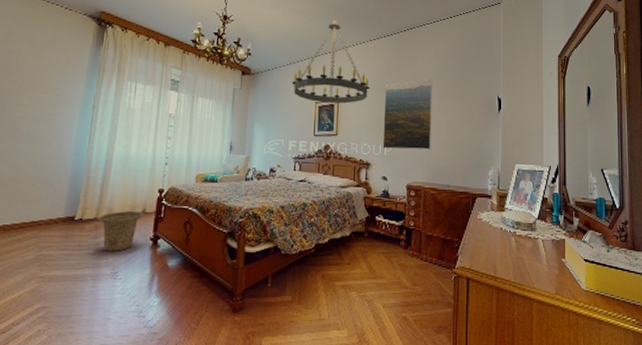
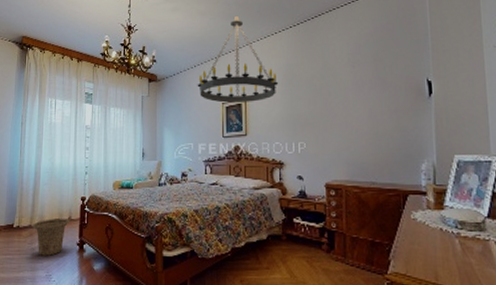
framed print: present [382,78,433,150] -> none [294,67,351,146]

